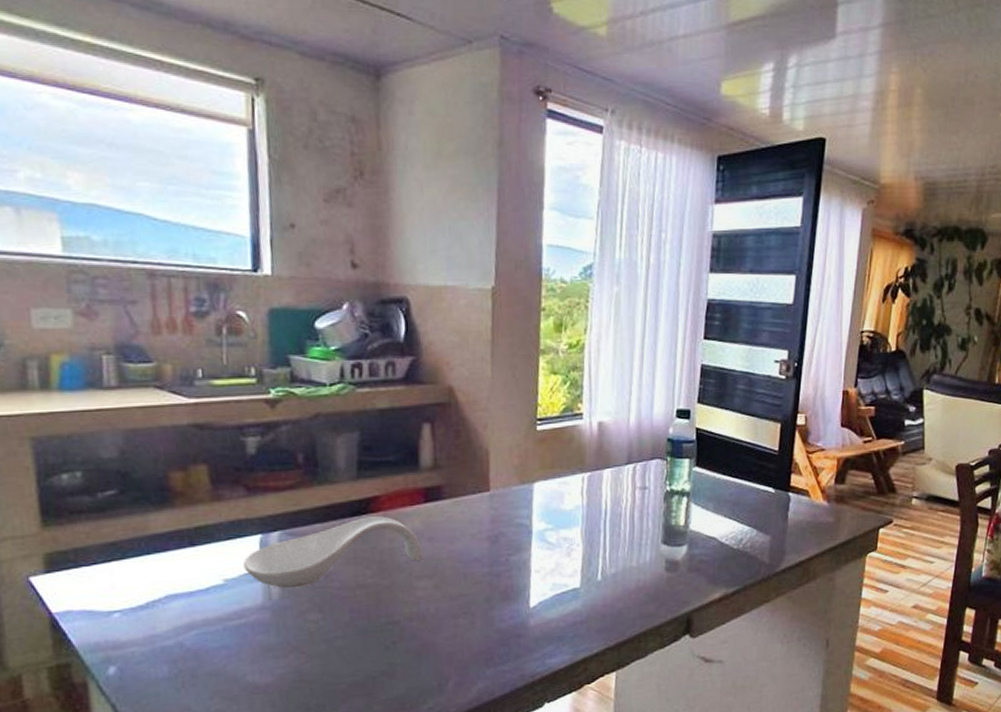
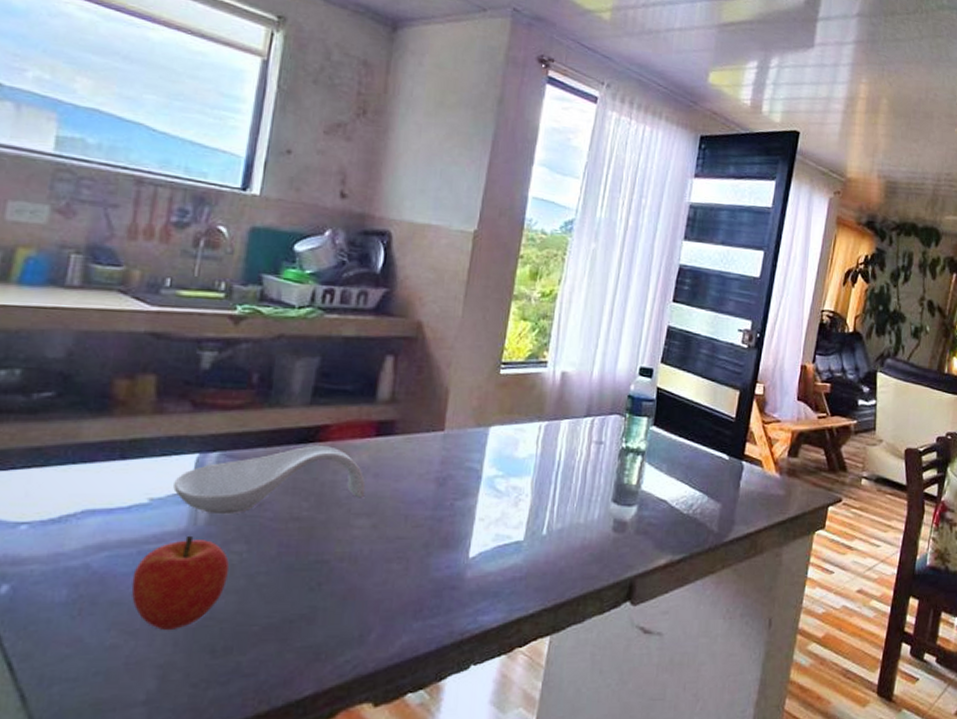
fruit: none [223,609,309,695] -> present [131,535,229,631]

